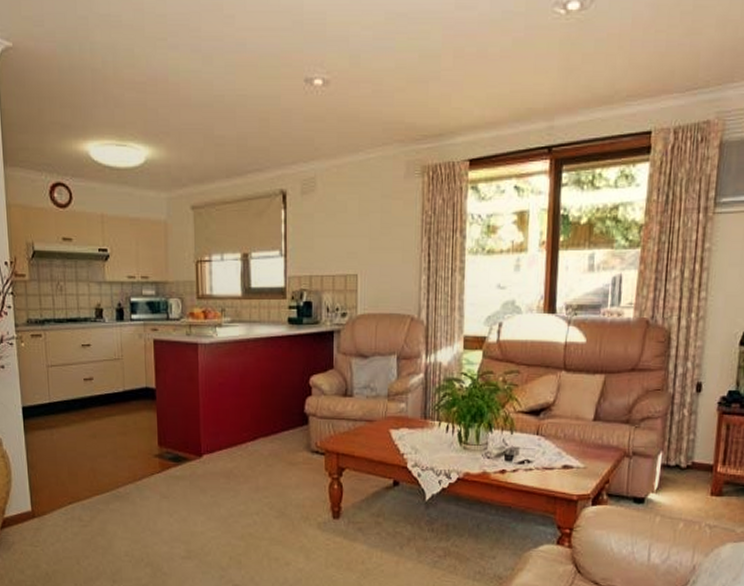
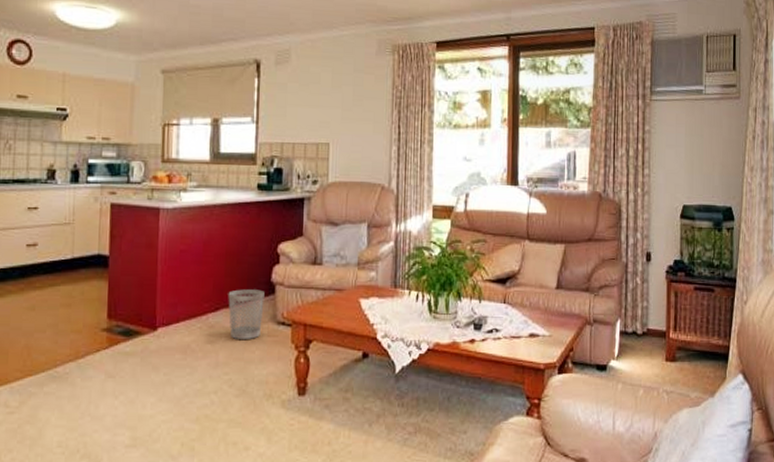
wastebasket: none [265,420,299,466] -> present [228,289,265,339]

